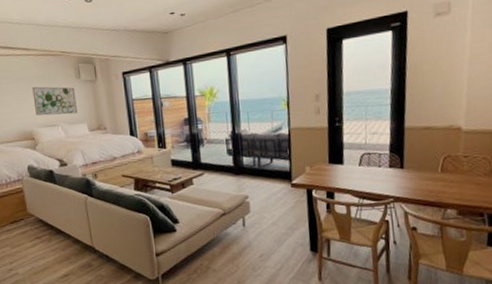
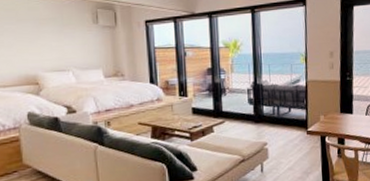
wall art: present [32,86,77,116] -> none [40,28,92,60]

